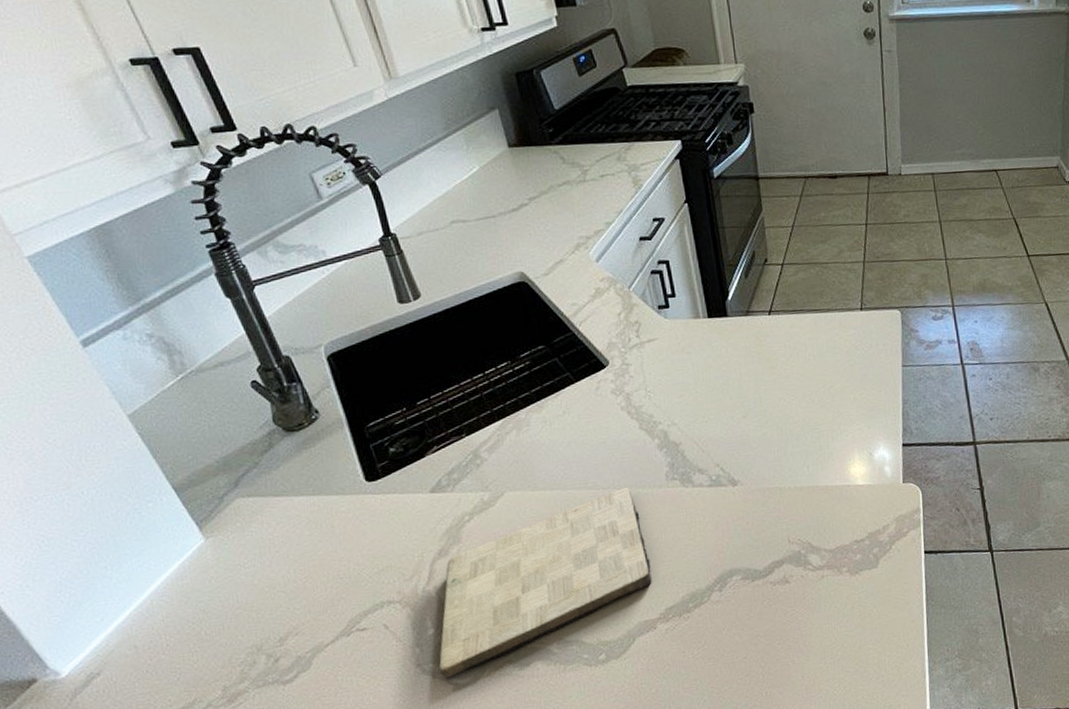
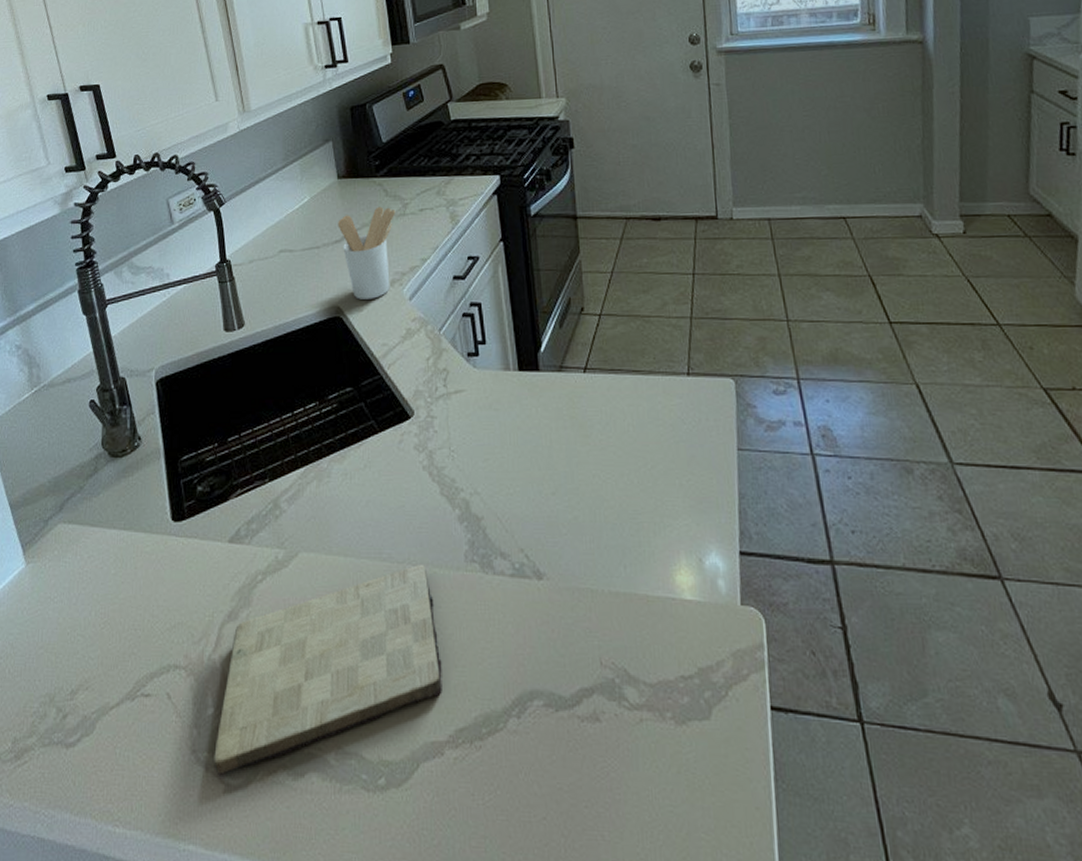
utensil holder: none [513,174,576,264] -> present [338,206,396,300]

